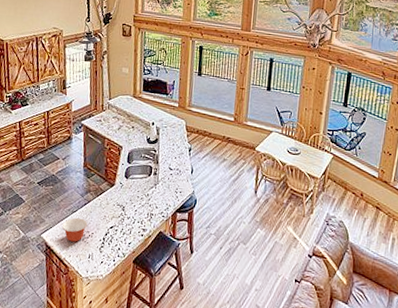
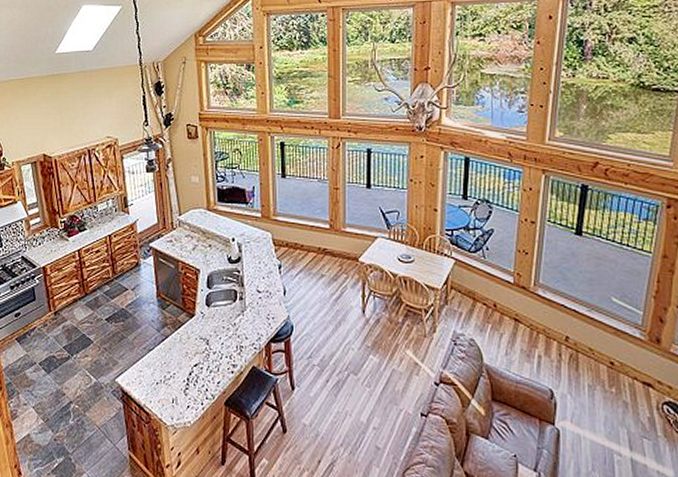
mixing bowl: present [62,217,88,242] -> none [139,356,168,385]

